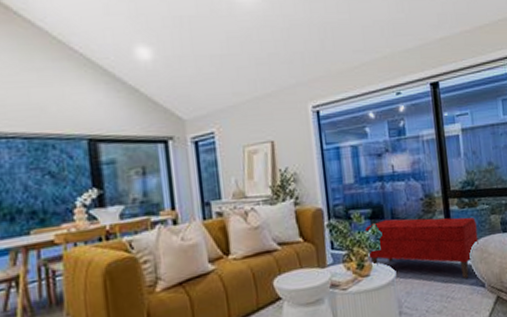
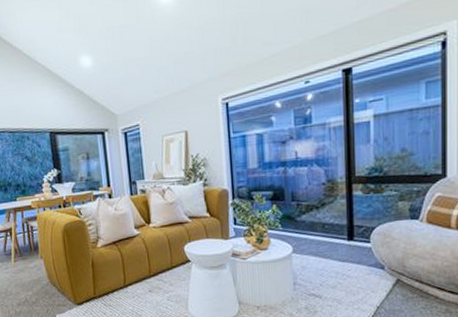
bench: present [364,217,479,278] -> none [265,201,381,259]

